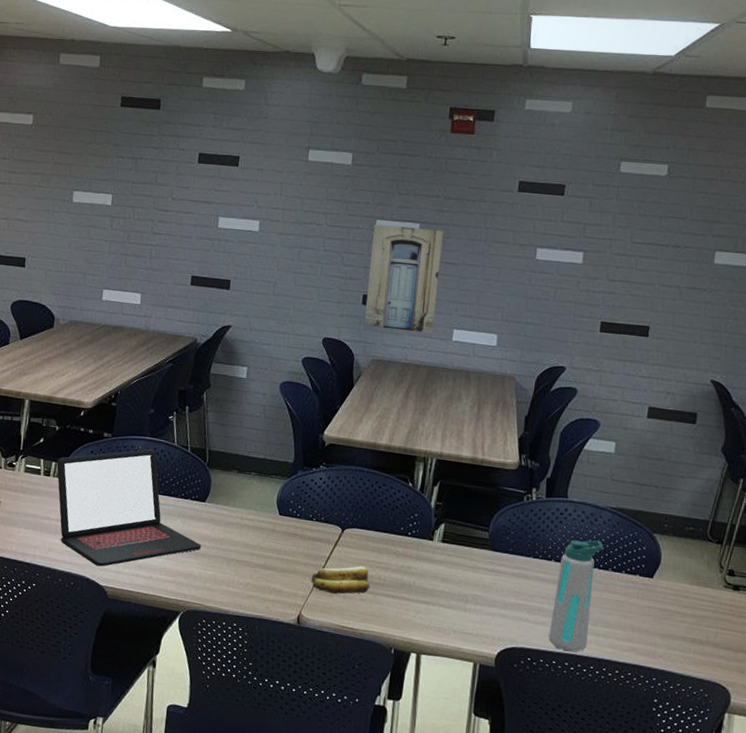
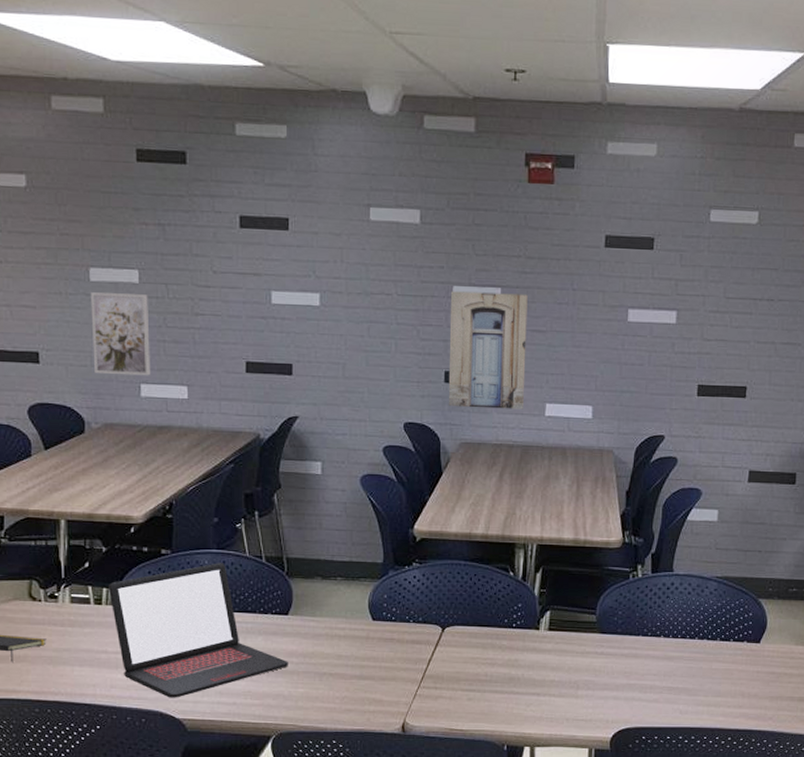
wall art: none [67,211,118,283] -> present [91,292,150,376]
banana: present [311,566,370,594] -> none [413,665,477,696]
water bottle: present [549,540,604,652] -> none [662,611,711,725]

